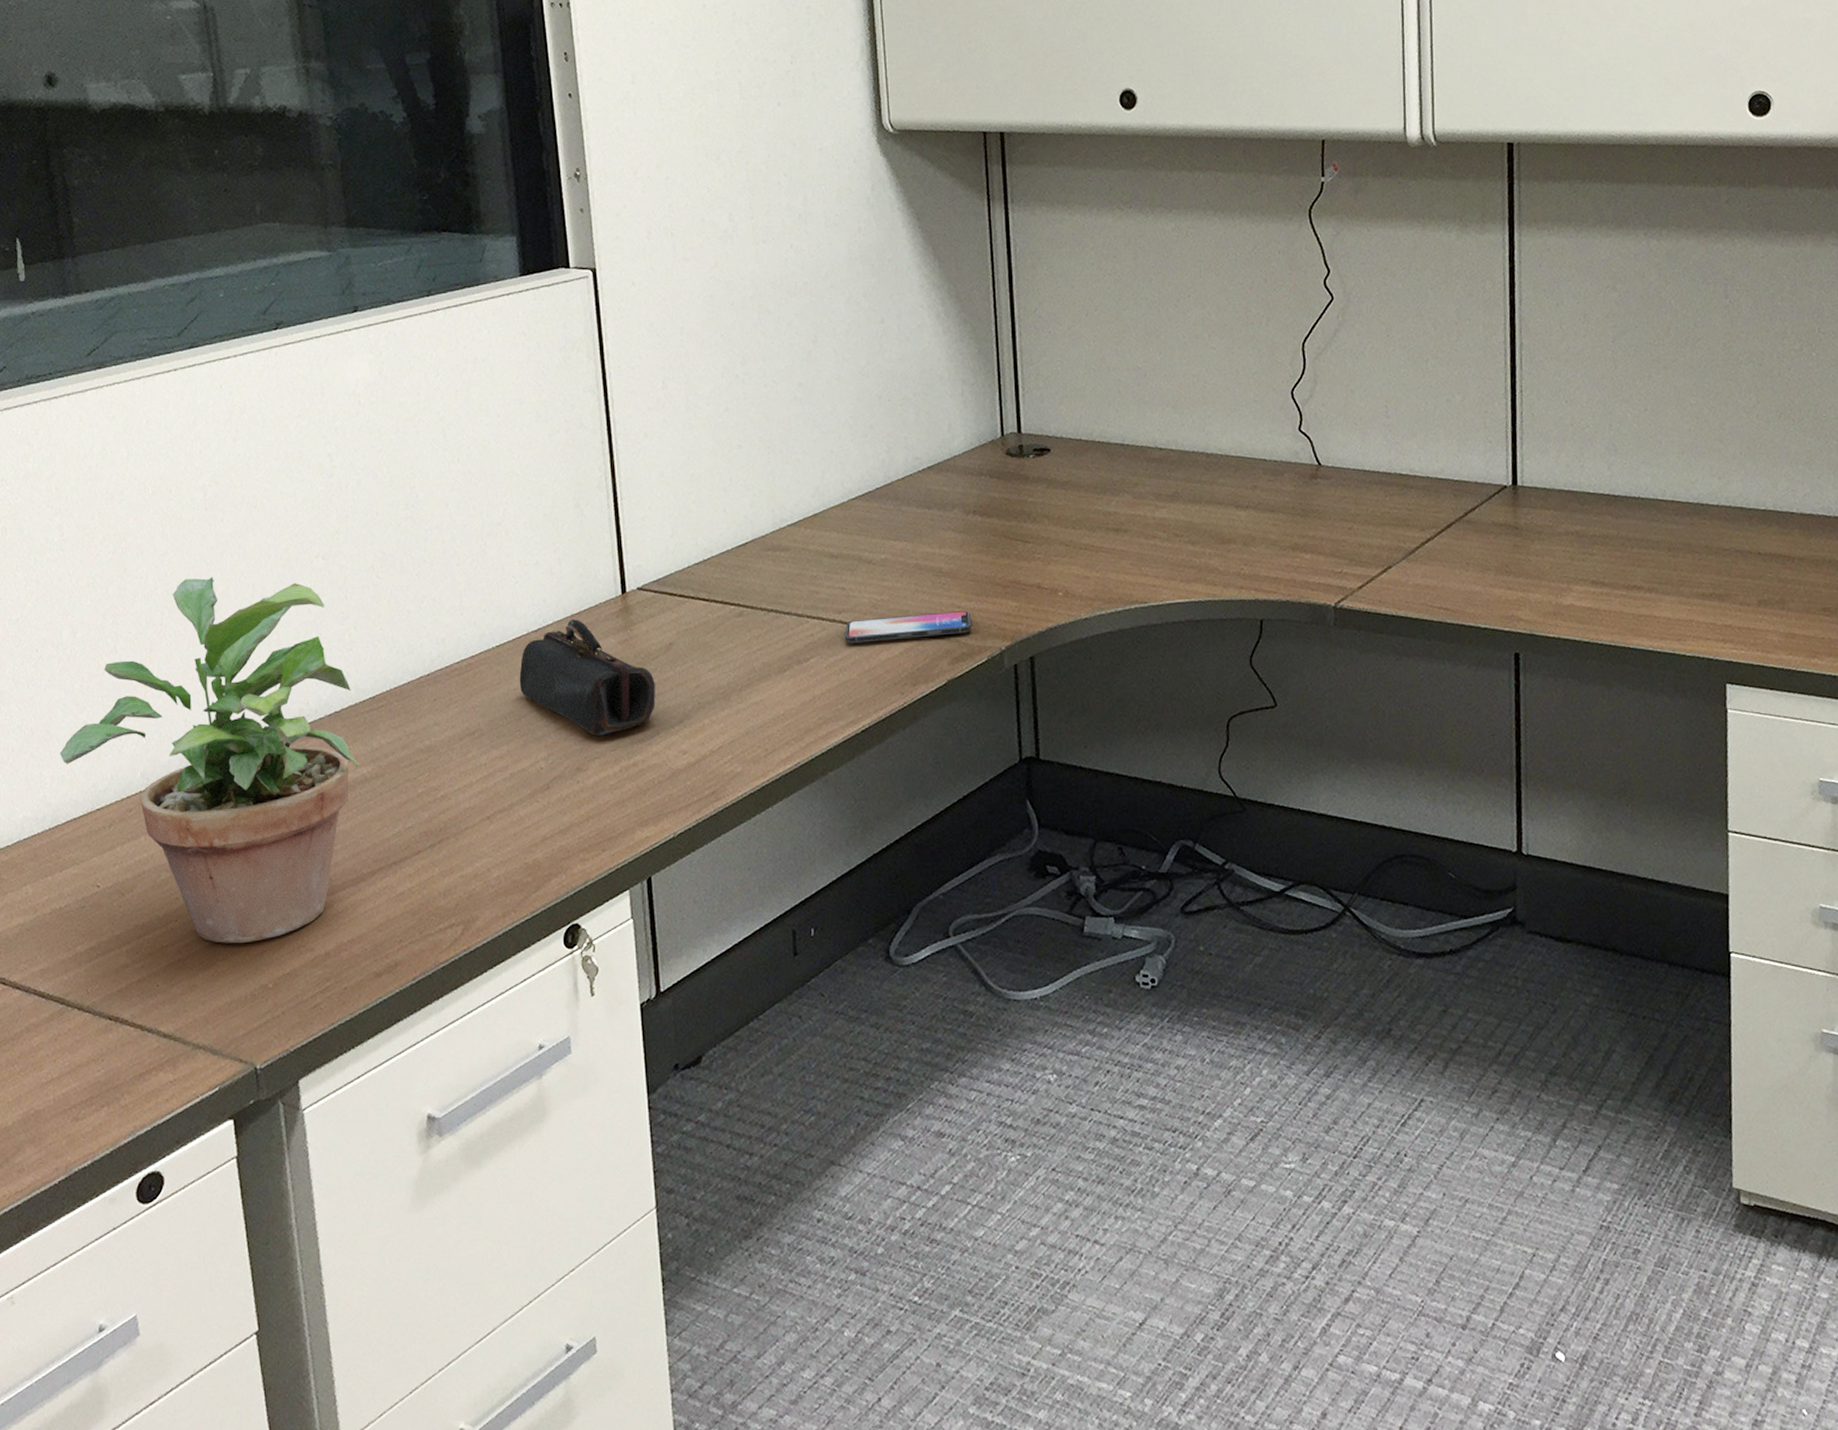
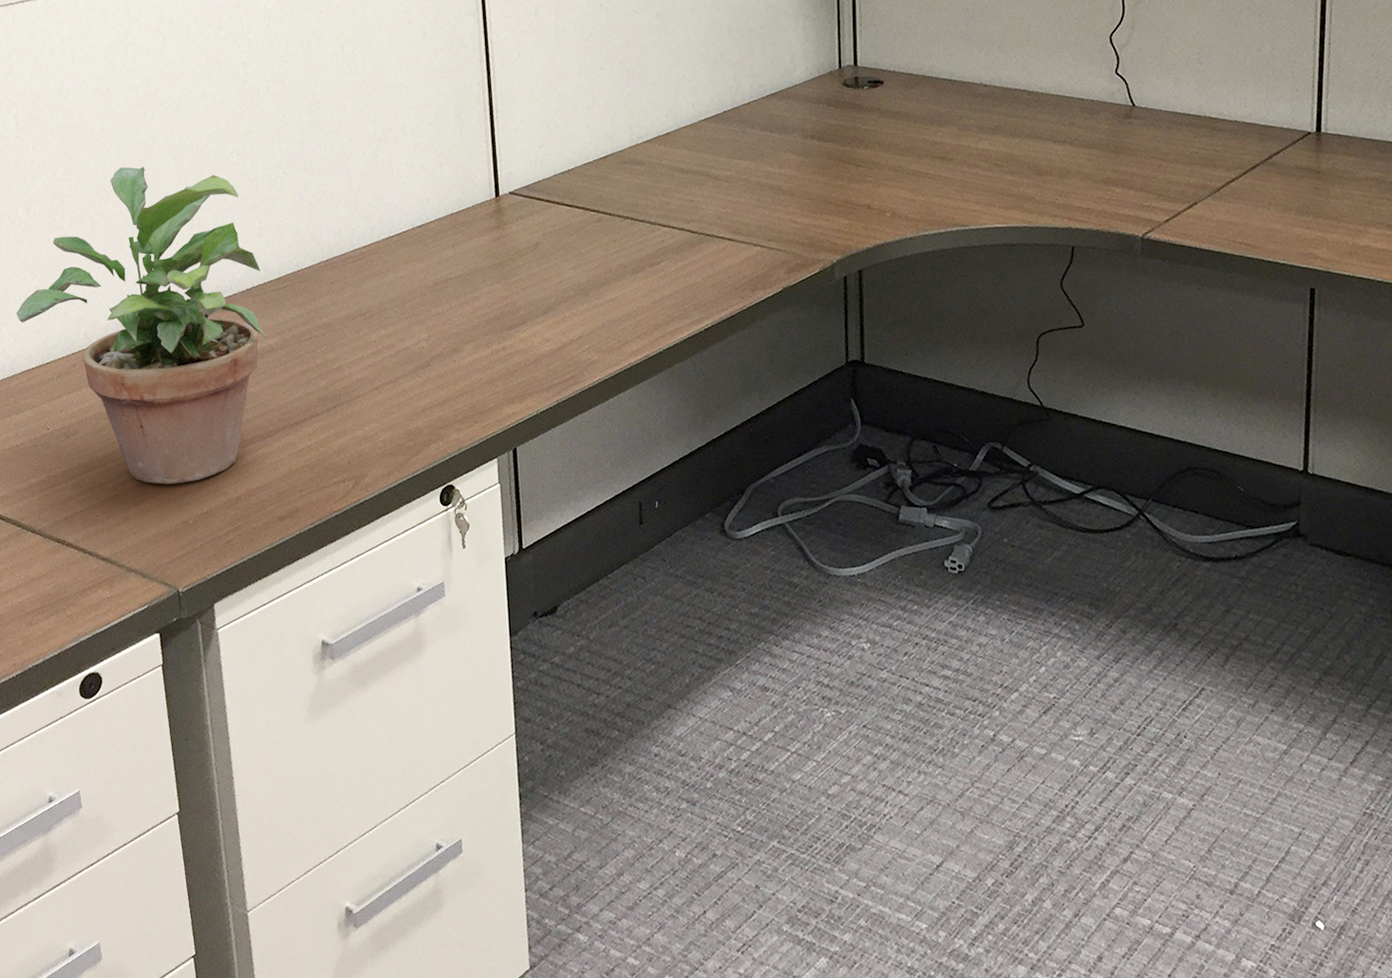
pencil case: present [519,619,655,736] -> none [405,217,523,322]
smartphone: present [844,611,972,643] -> none [692,226,807,250]

